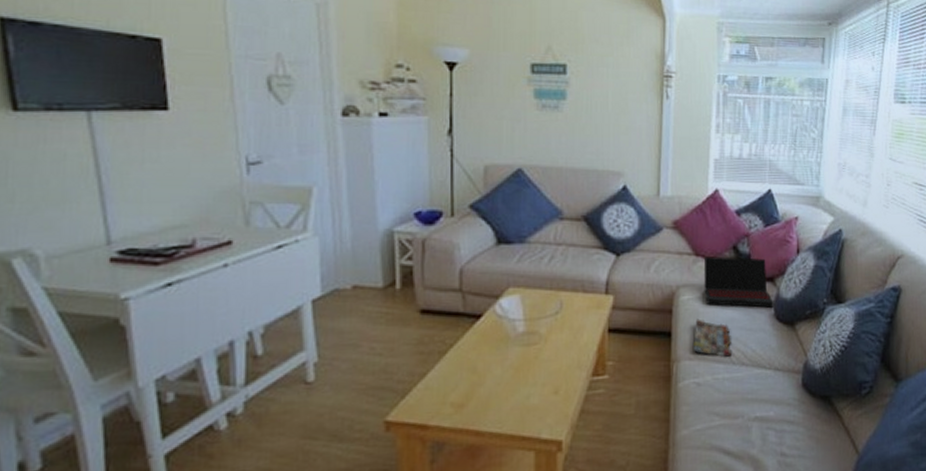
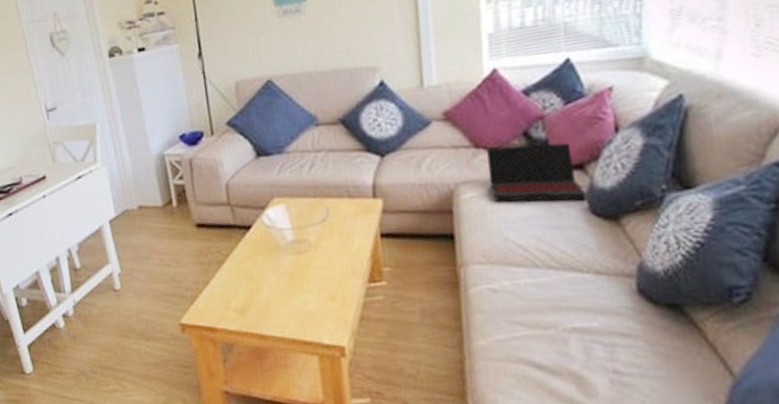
magazine: present [694,319,733,357] -> none [482,218,535,260]

